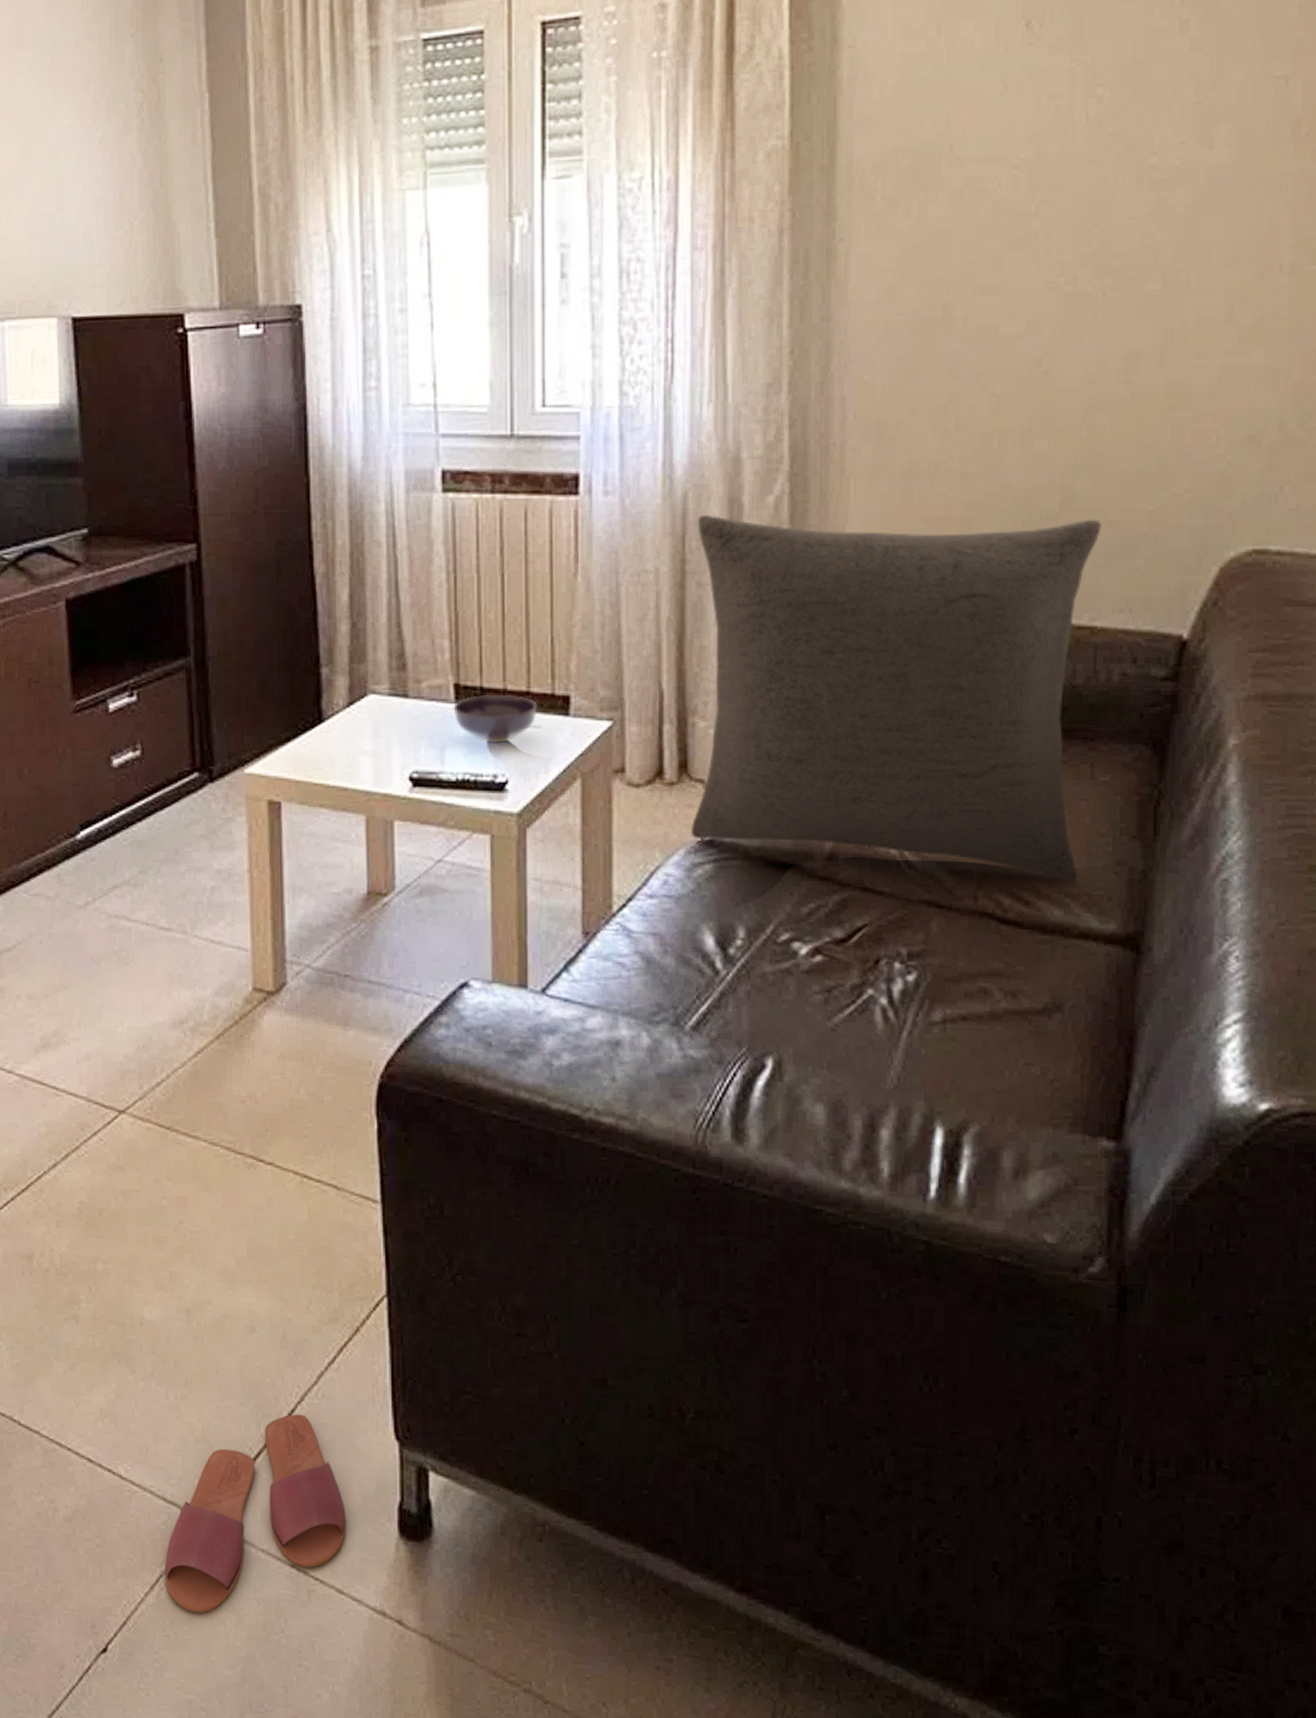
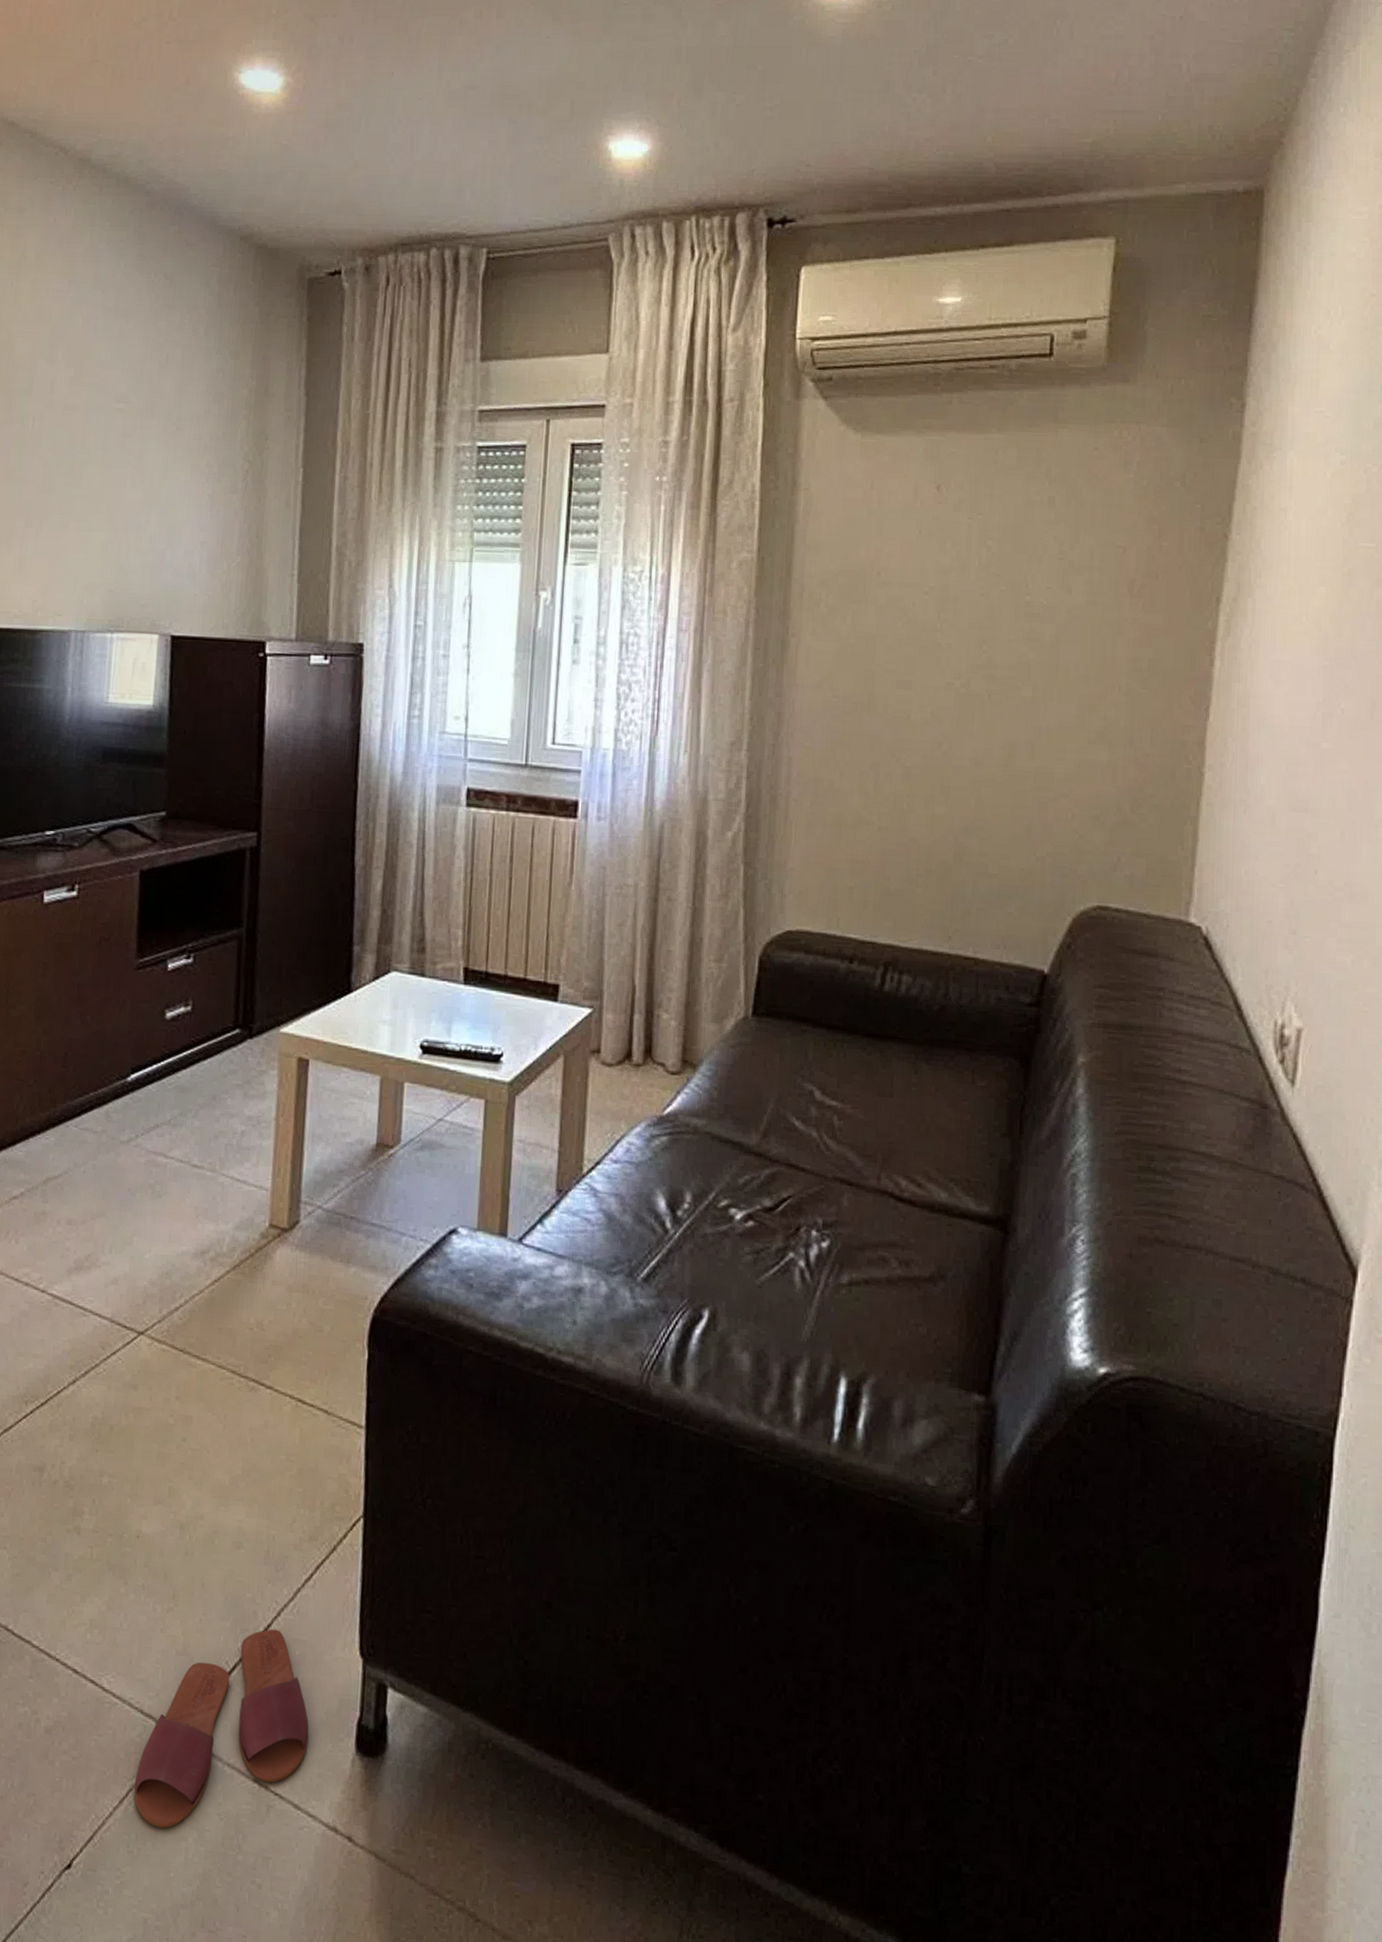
bowl: present [453,694,538,742] -> none [461,979,532,1020]
pillow: present [690,515,1102,881] -> none [651,843,984,1168]

